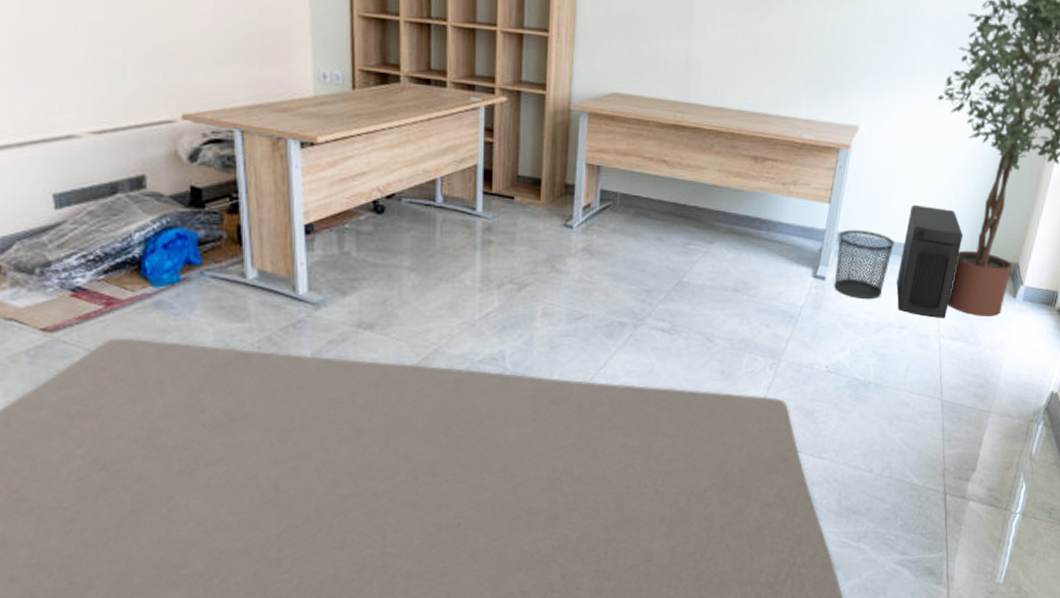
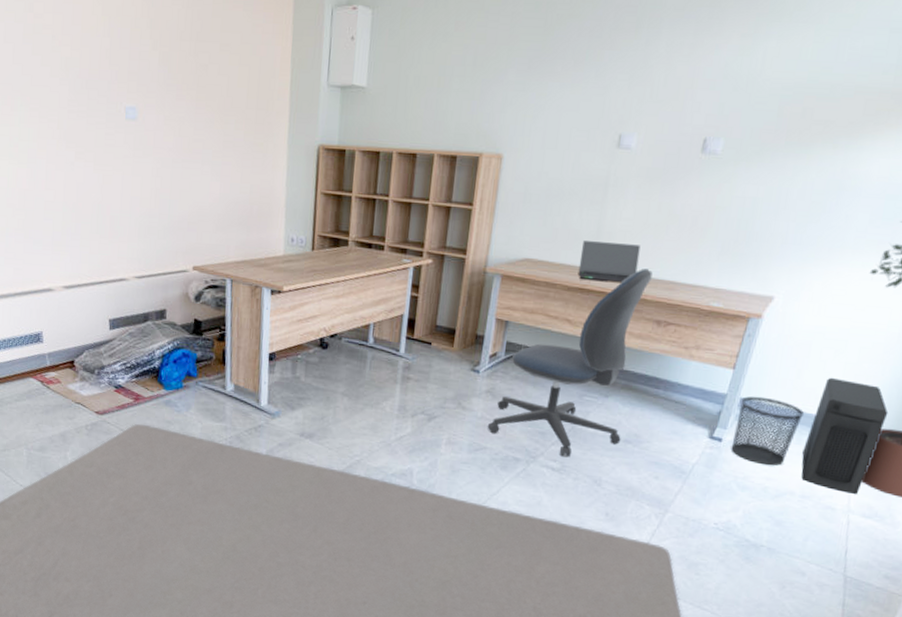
office chair: none [587,101,745,315] -> present [487,269,653,457]
laptop: none [670,72,731,118] -> present [578,241,641,283]

